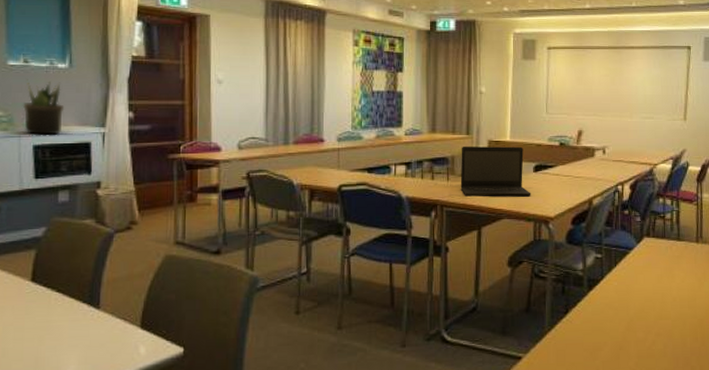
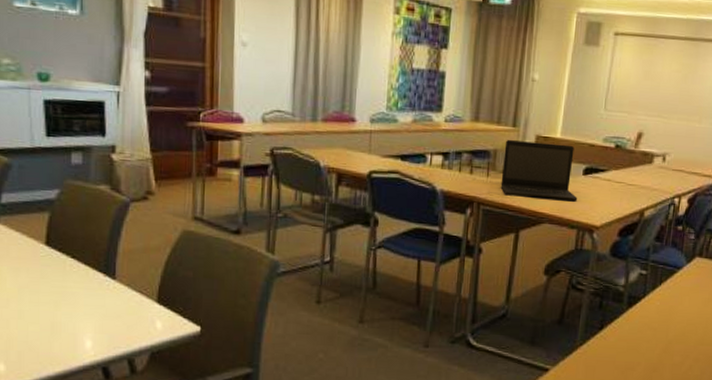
planter: present [22,79,65,135] -> none [31,24,76,90]

